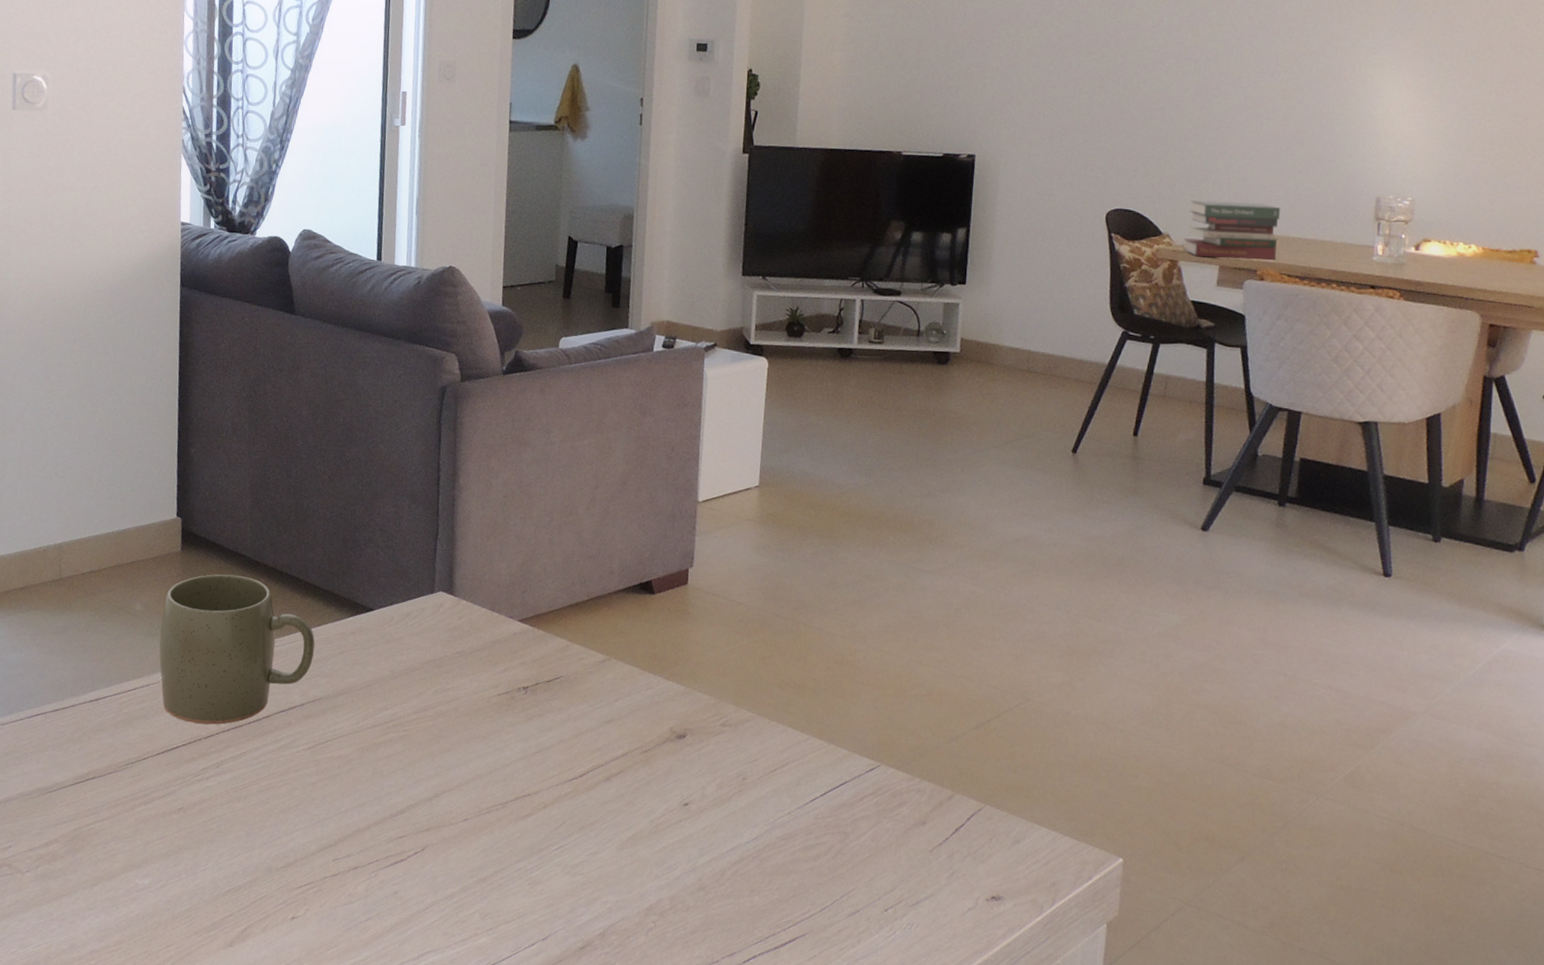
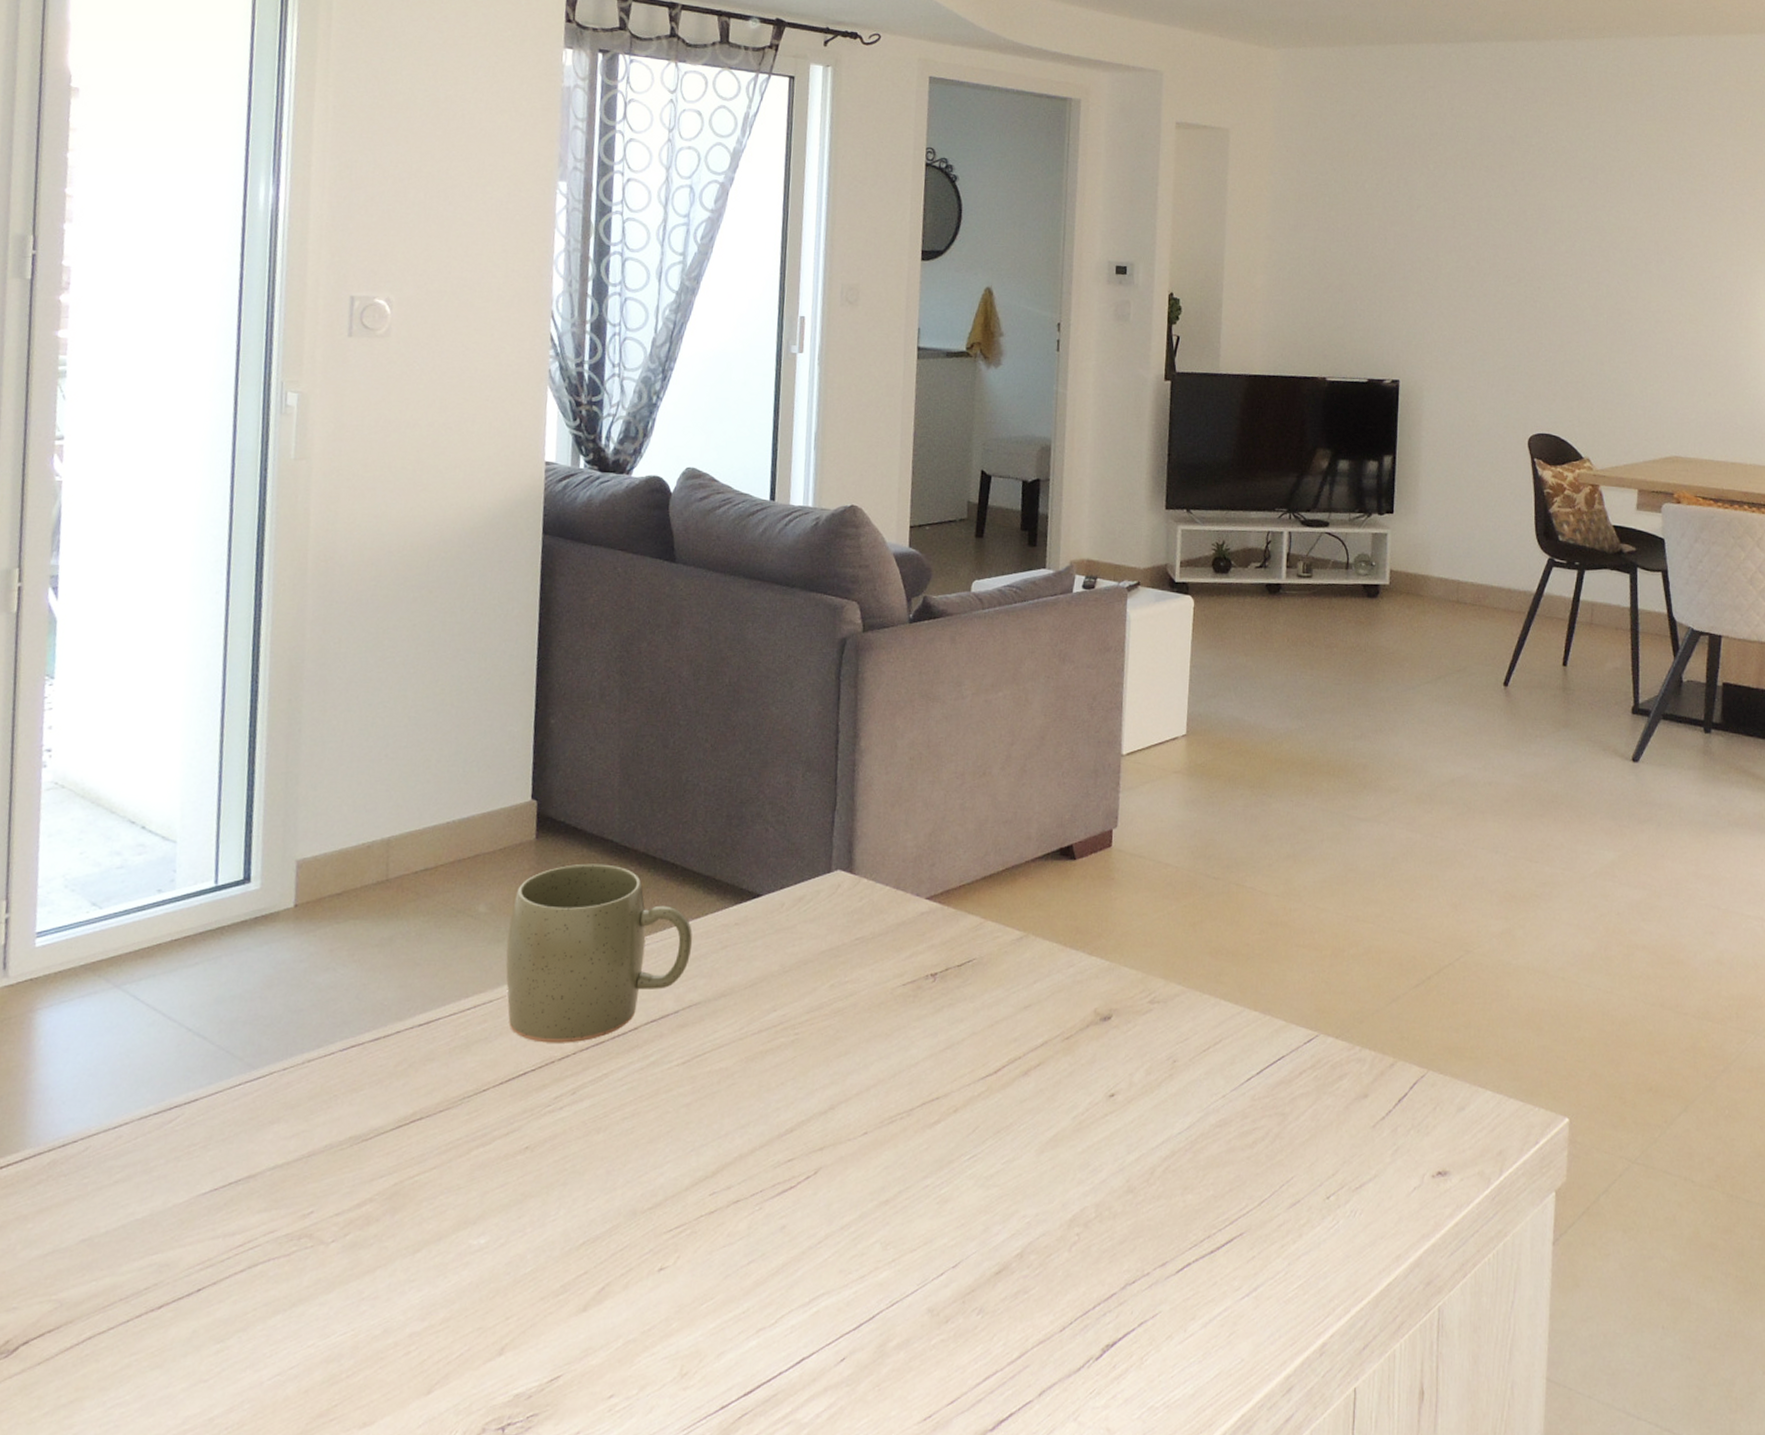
books: present [1183,200,1281,261] -> none [1603,423,1693,484]

